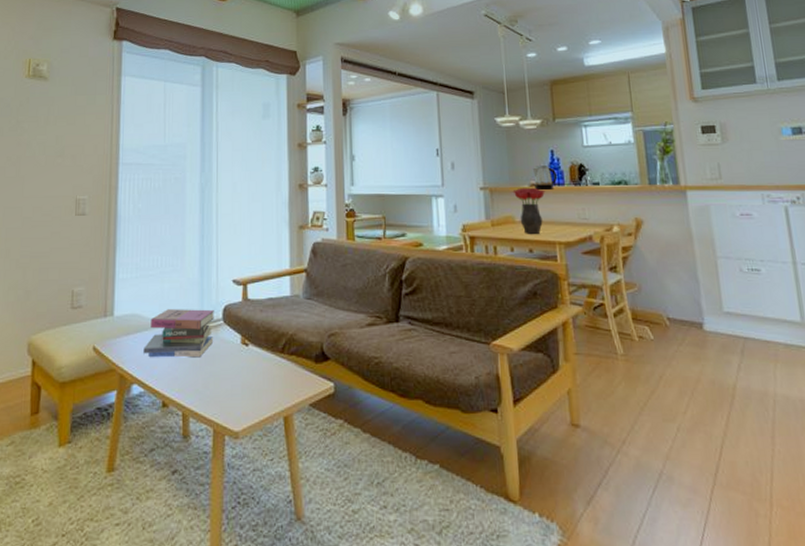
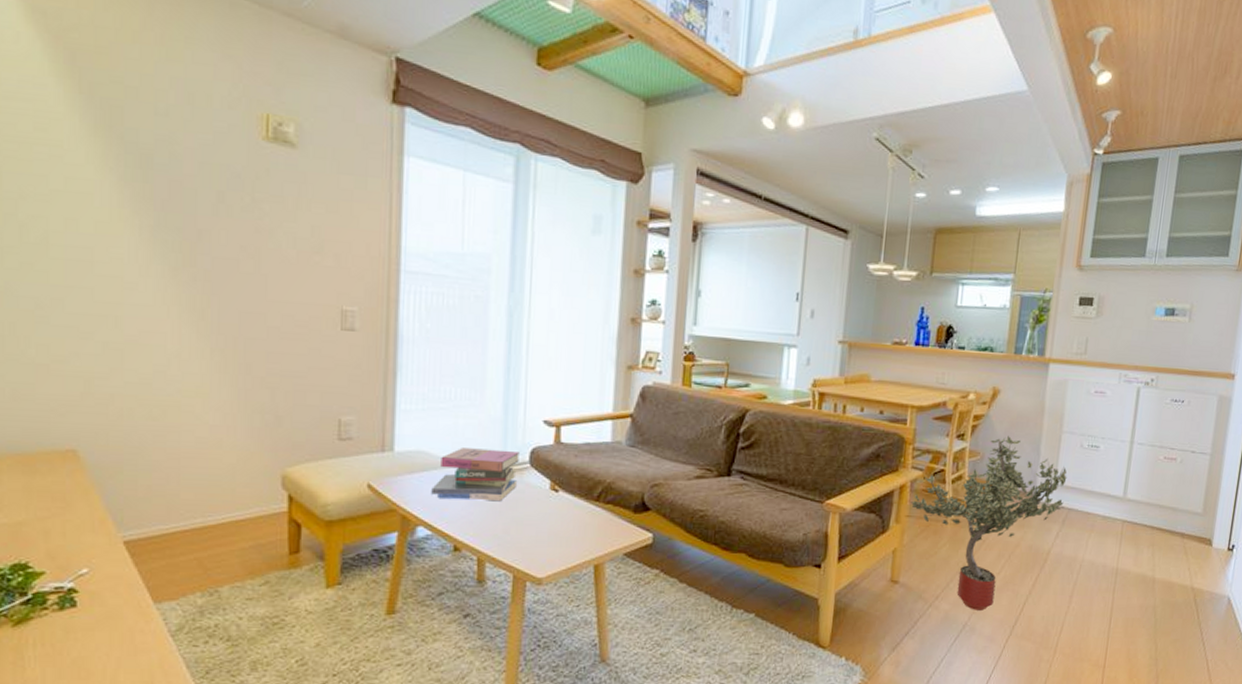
bouquet: present [512,187,546,234] -> none [873,345,908,396]
kettle: present [533,166,558,190] -> none [897,323,924,350]
potted tree: none [576,265,739,456] -> present [910,436,1067,611]

